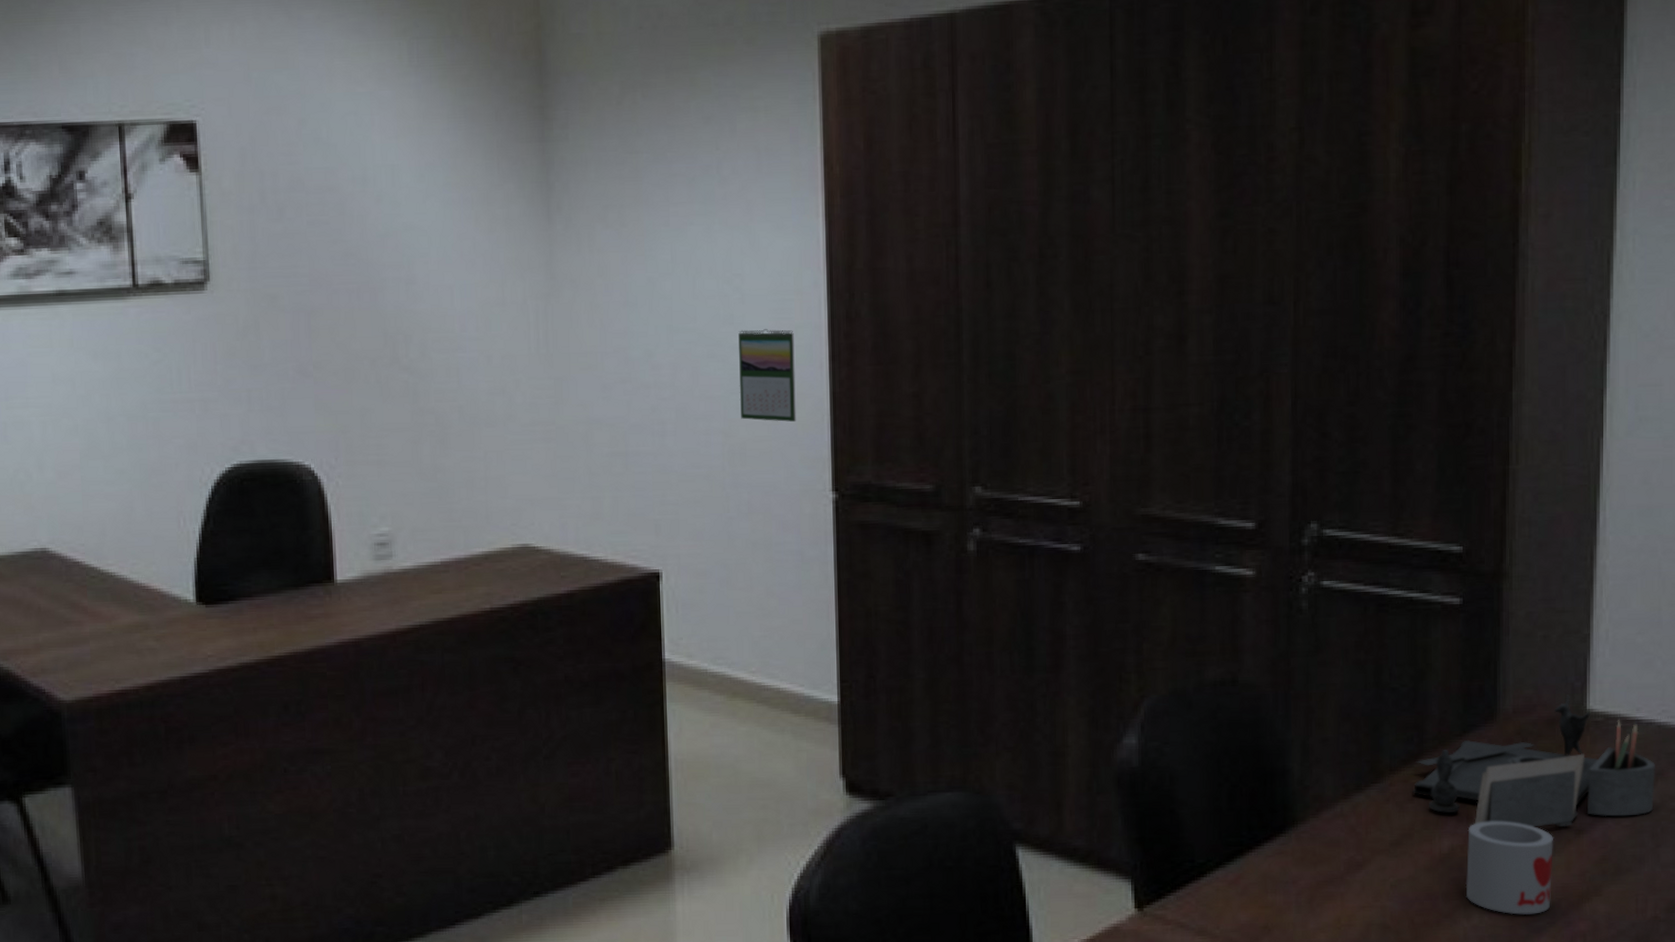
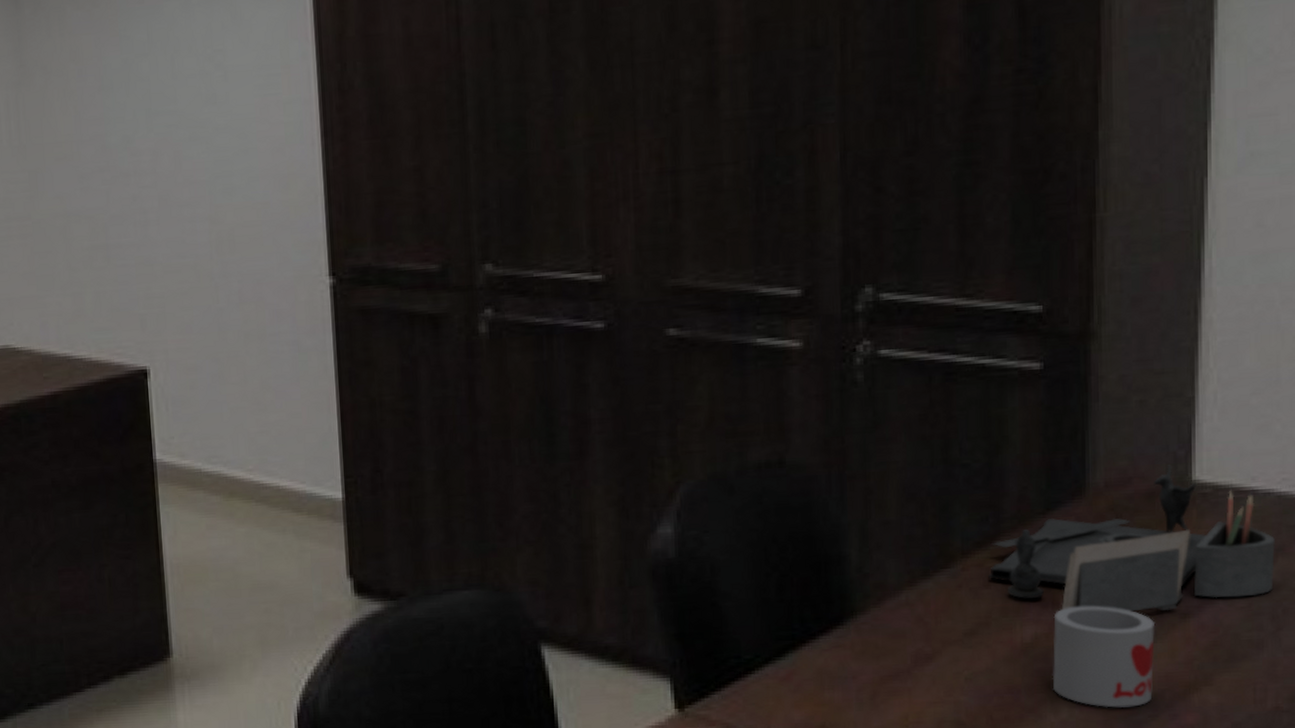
calendar: present [738,329,796,422] -> none [222,106,288,205]

